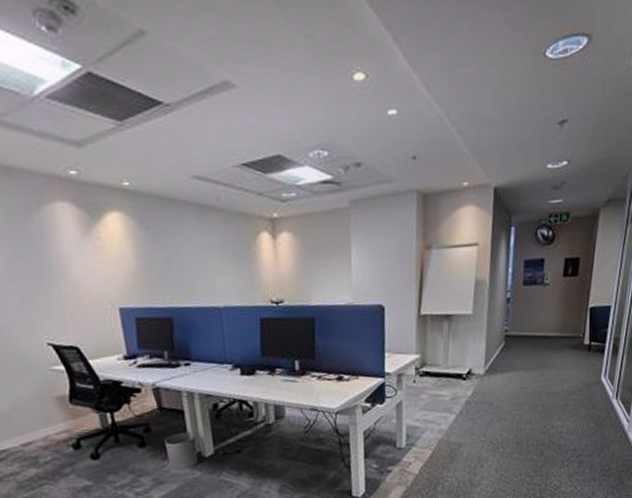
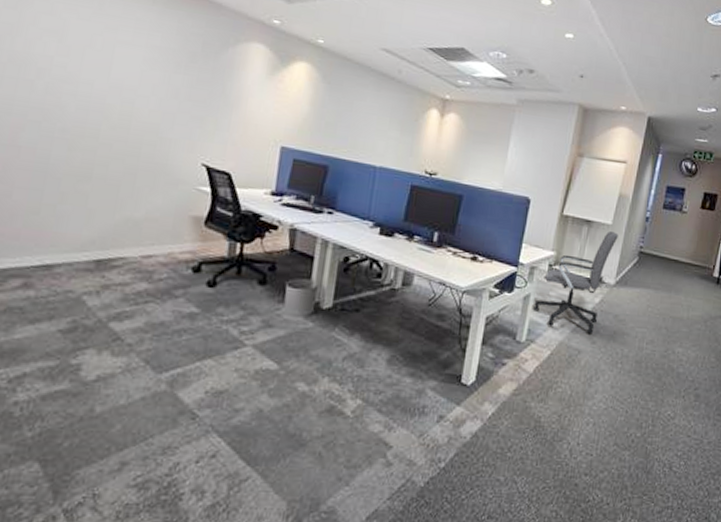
office chair: none [407,320,481,428] -> present [533,230,619,334]

